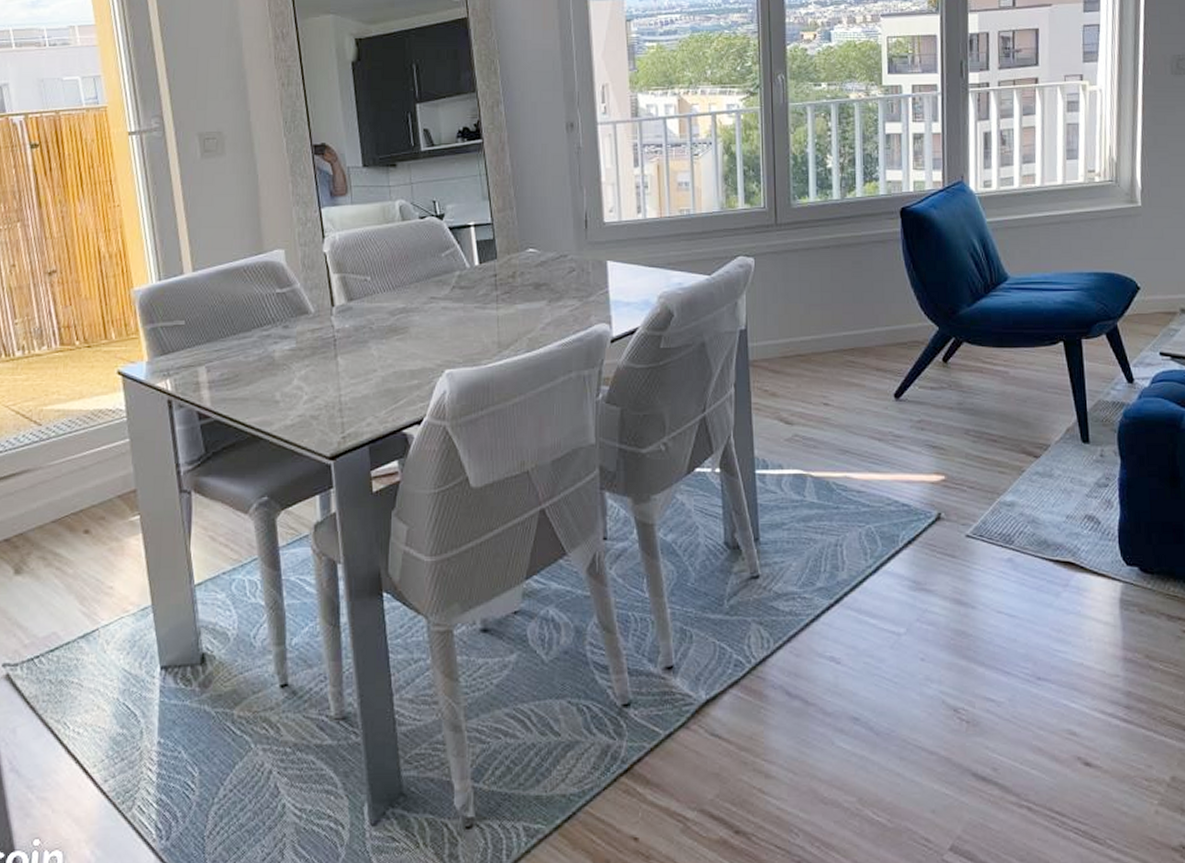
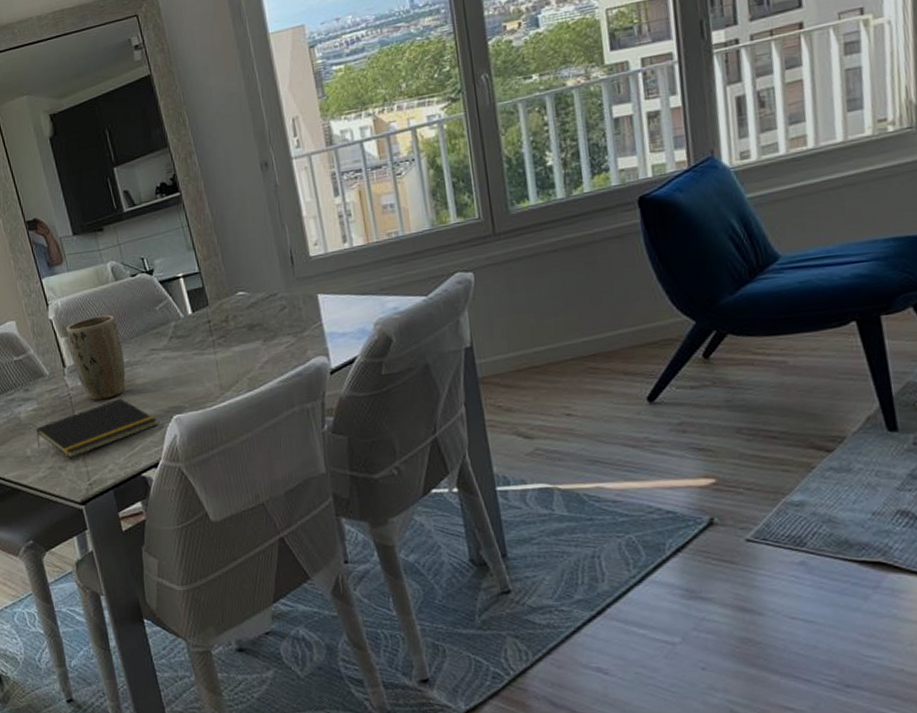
notepad: none [290,346,427,407] -> present [36,398,158,458]
plant pot: none [340,256,400,345] -> present [66,315,126,400]

